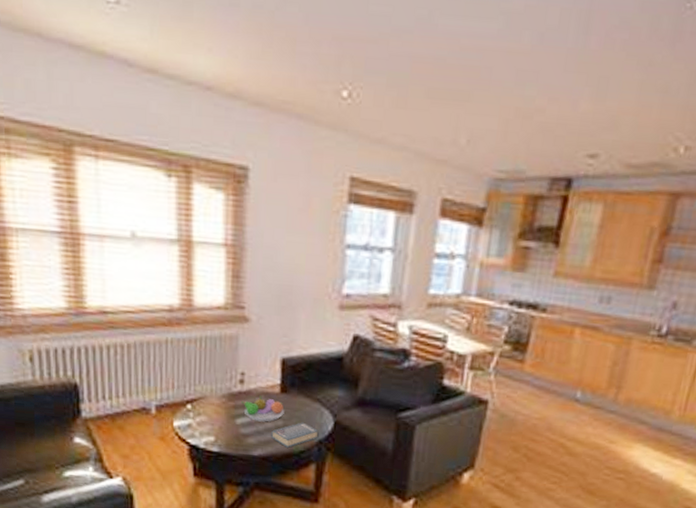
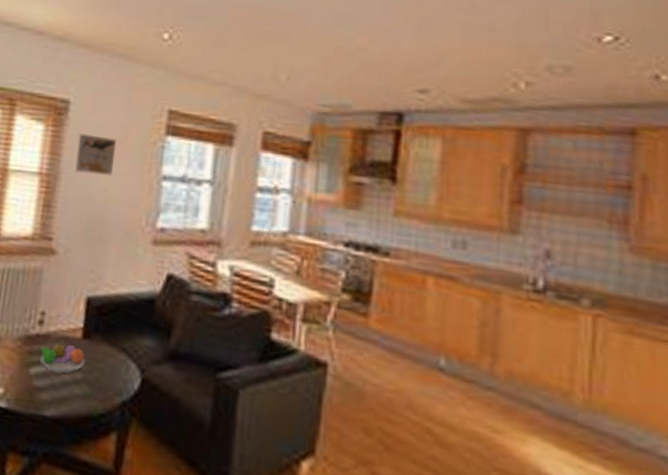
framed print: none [258,203,299,245] -> present [73,133,116,176]
hardback book: present [271,422,318,448] -> none [68,376,122,409]

